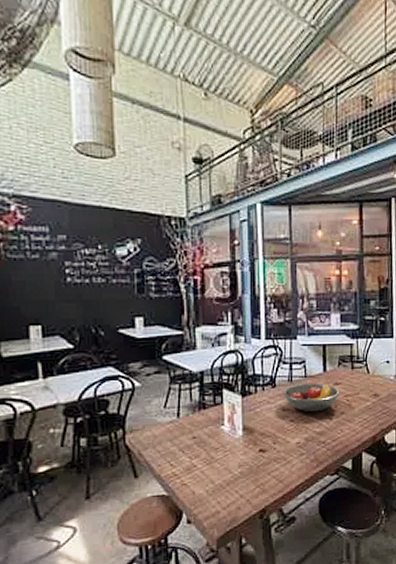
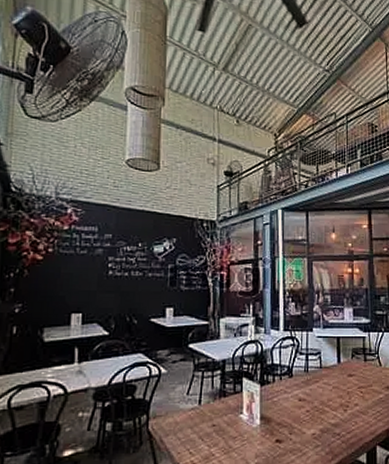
fruit bowl: present [282,383,340,412] -> none [299,374,354,403]

